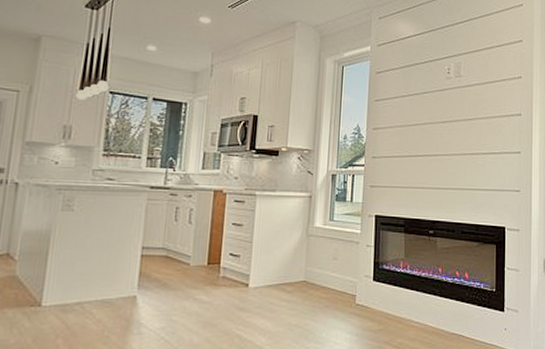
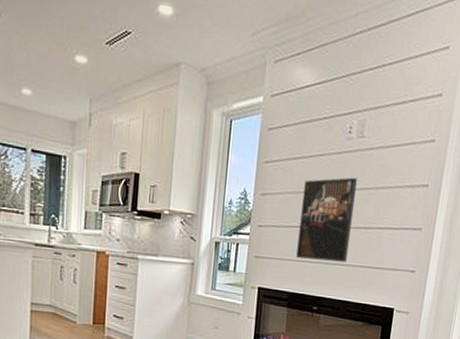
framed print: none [410,110,459,186] -> present [296,177,357,263]

